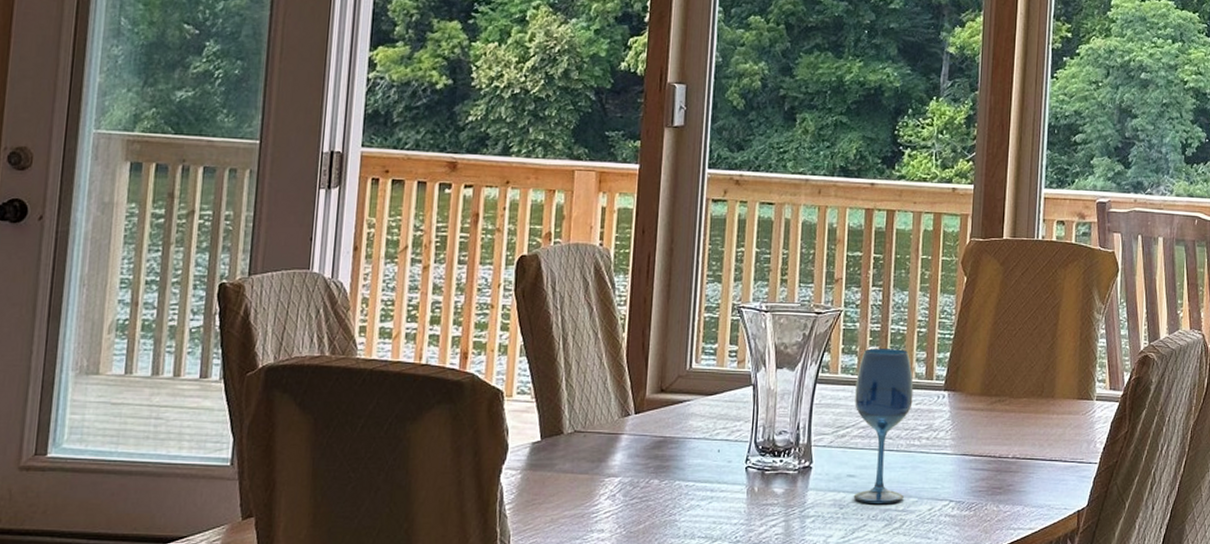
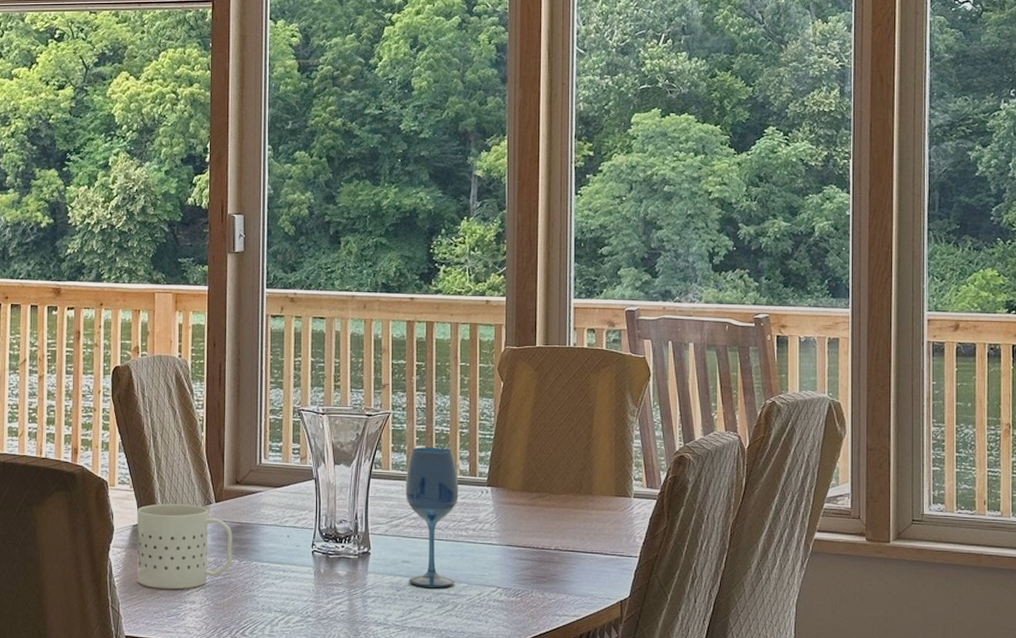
mug: none [534,416,654,517] -> present [136,504,233,590]

